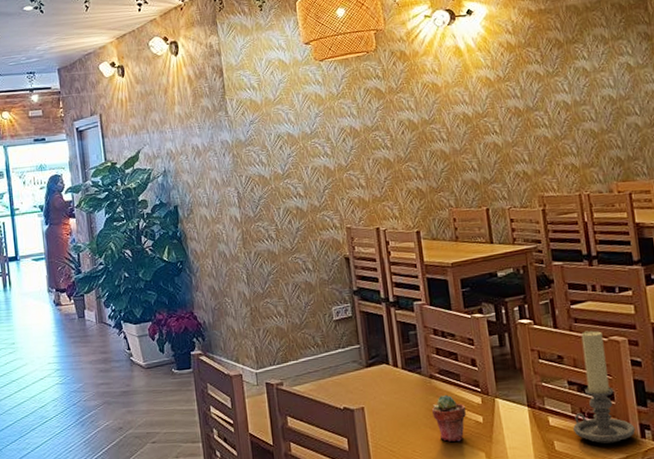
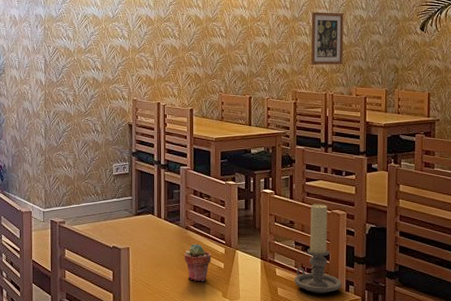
wall art: none [549,95,596,161] -> present [311,12,344,65]

